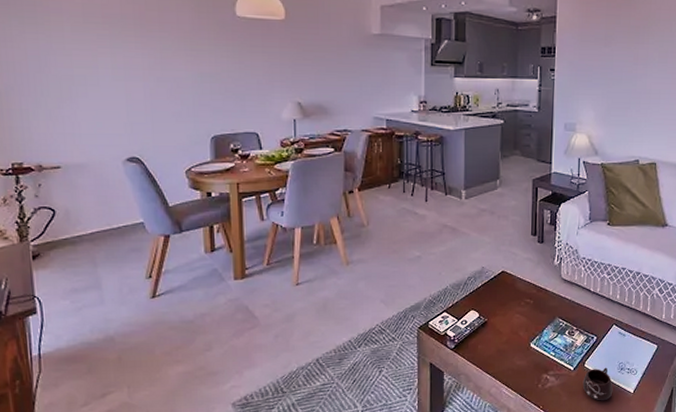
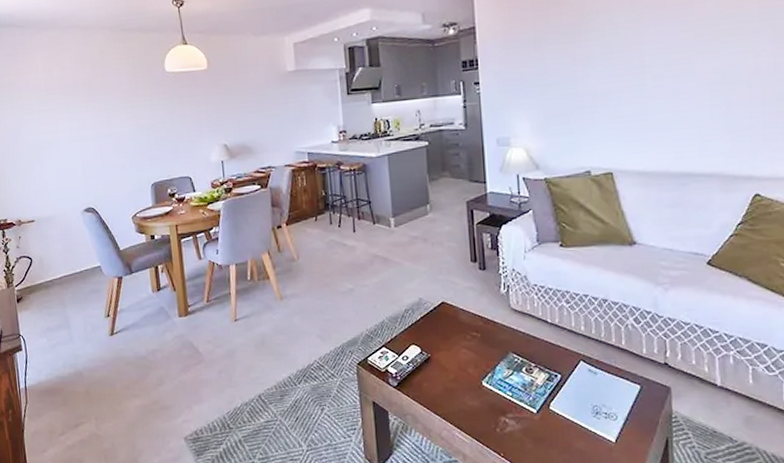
mug: present [582,367,613,401] -> none [549,410,589,450]

